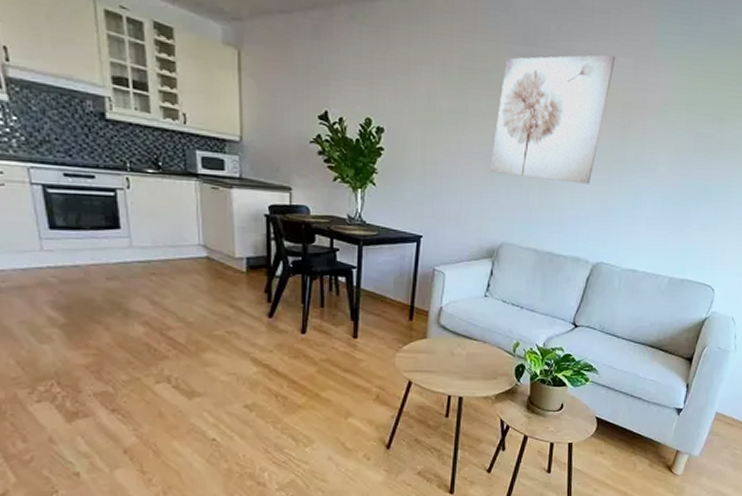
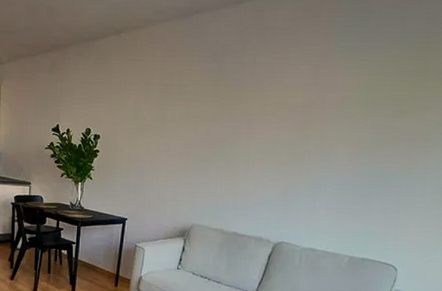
wall art: present [490,54,616,184] -> none [184,64,296,174]

